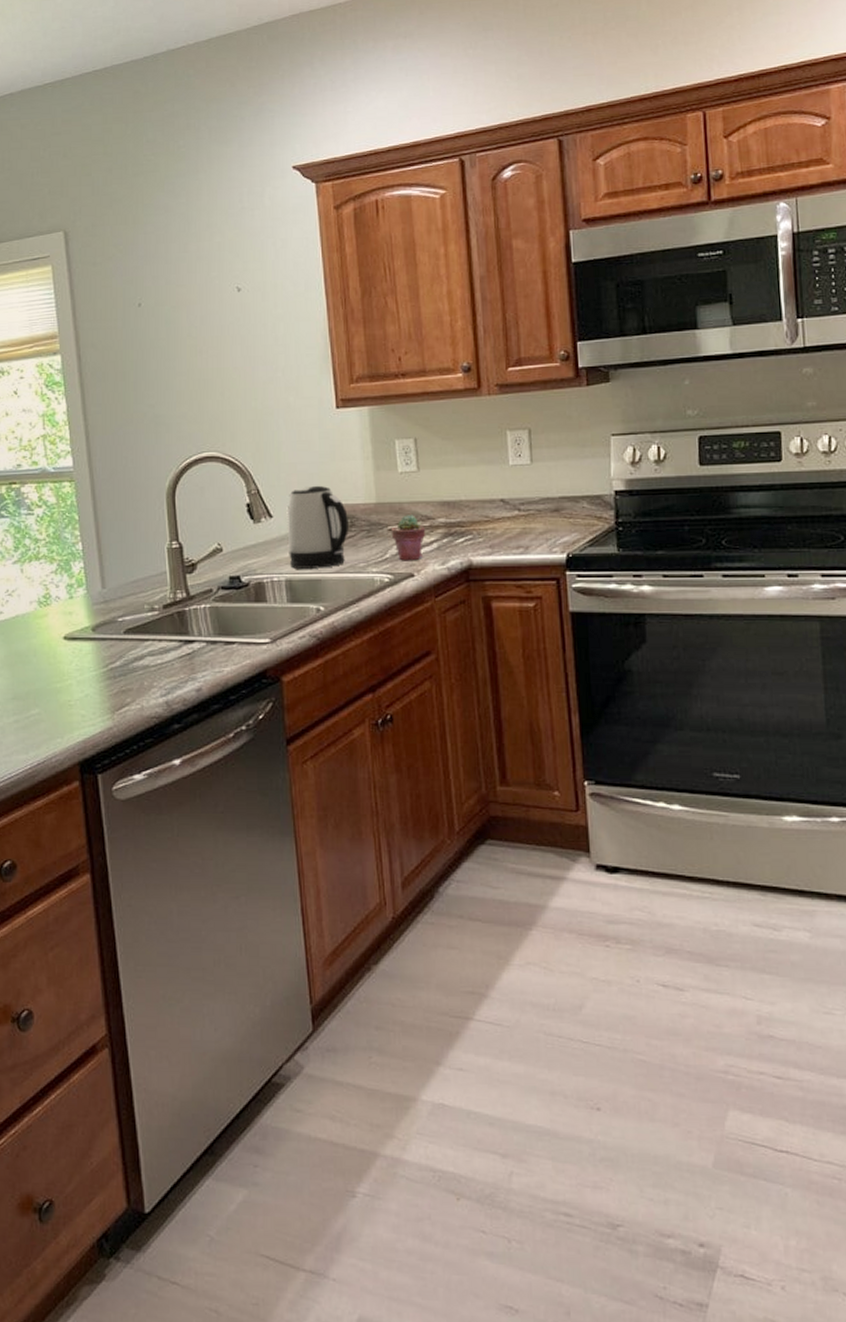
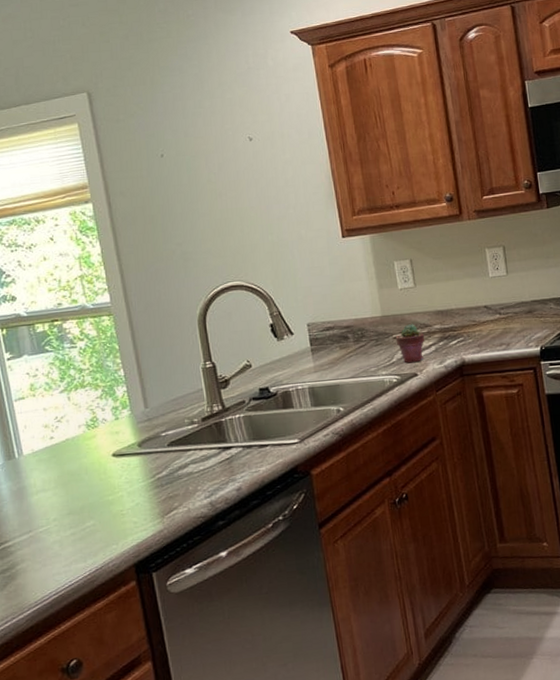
kettle: present [288,485,348,570] -> none [306,304,360,377]

